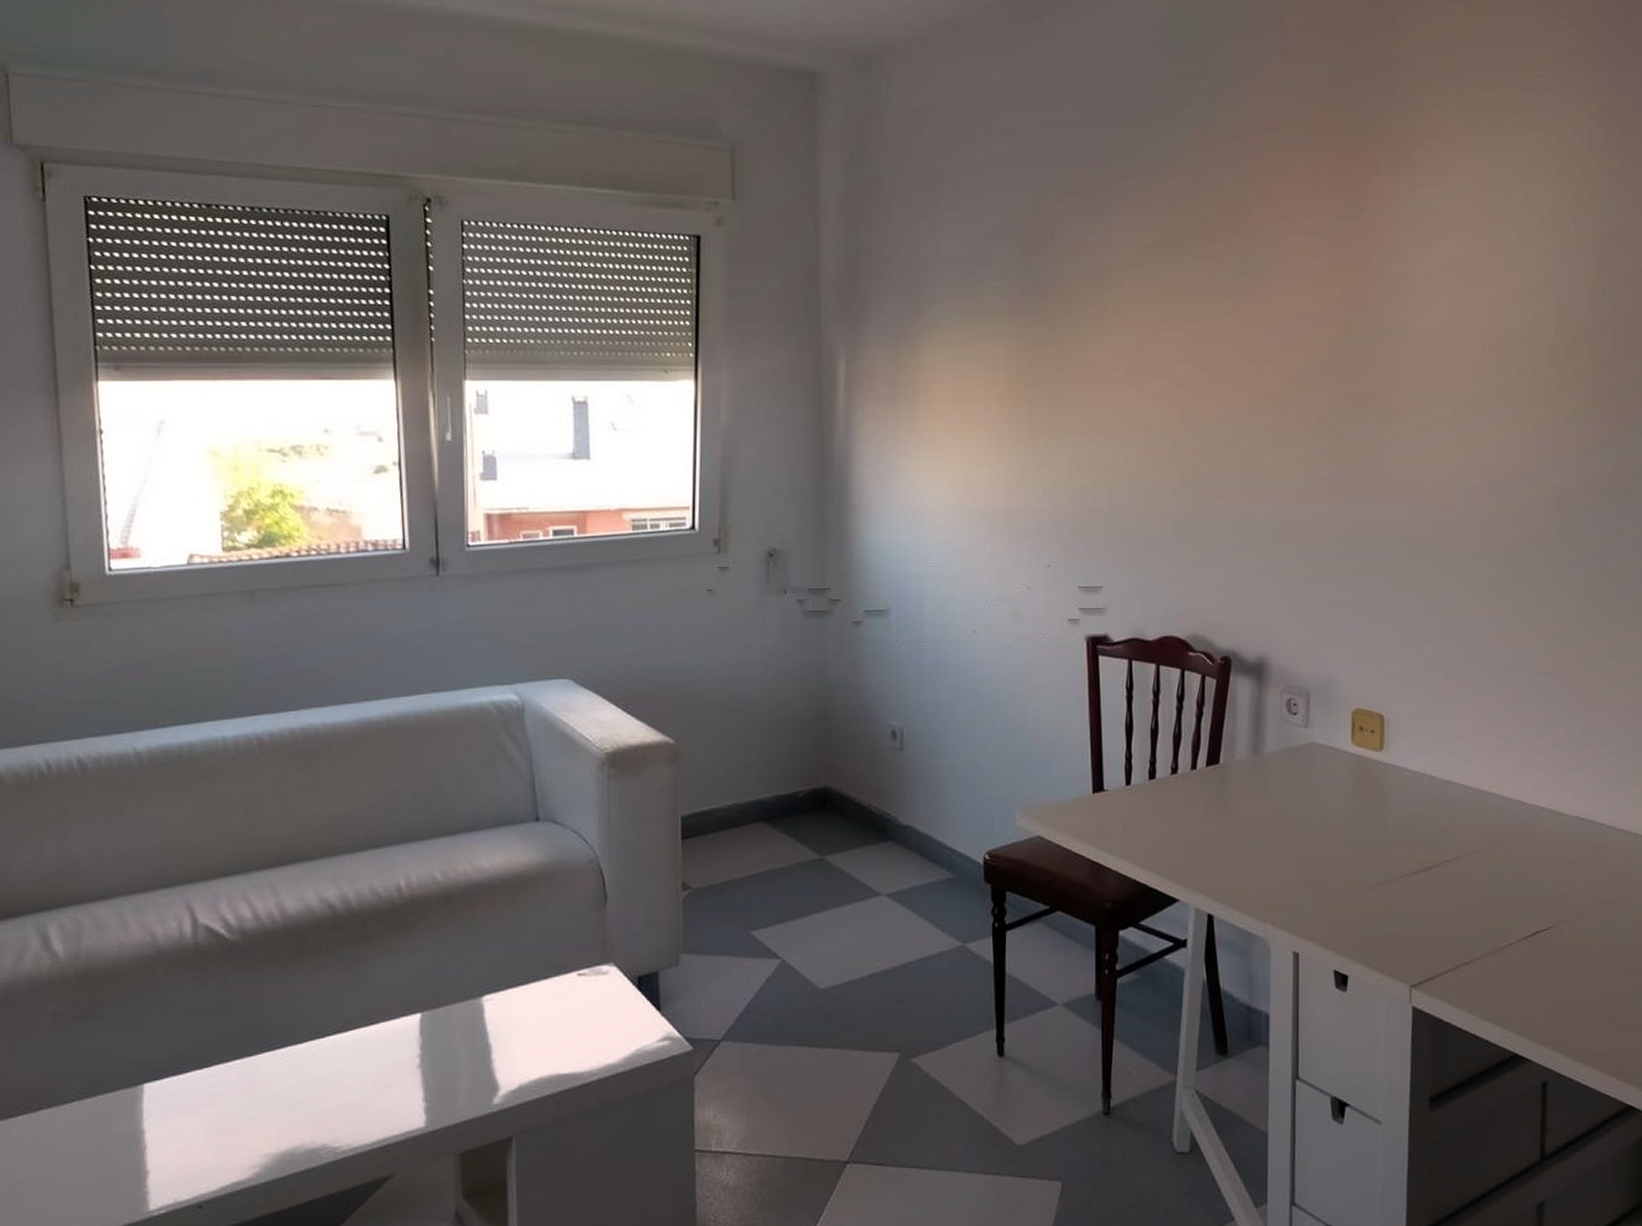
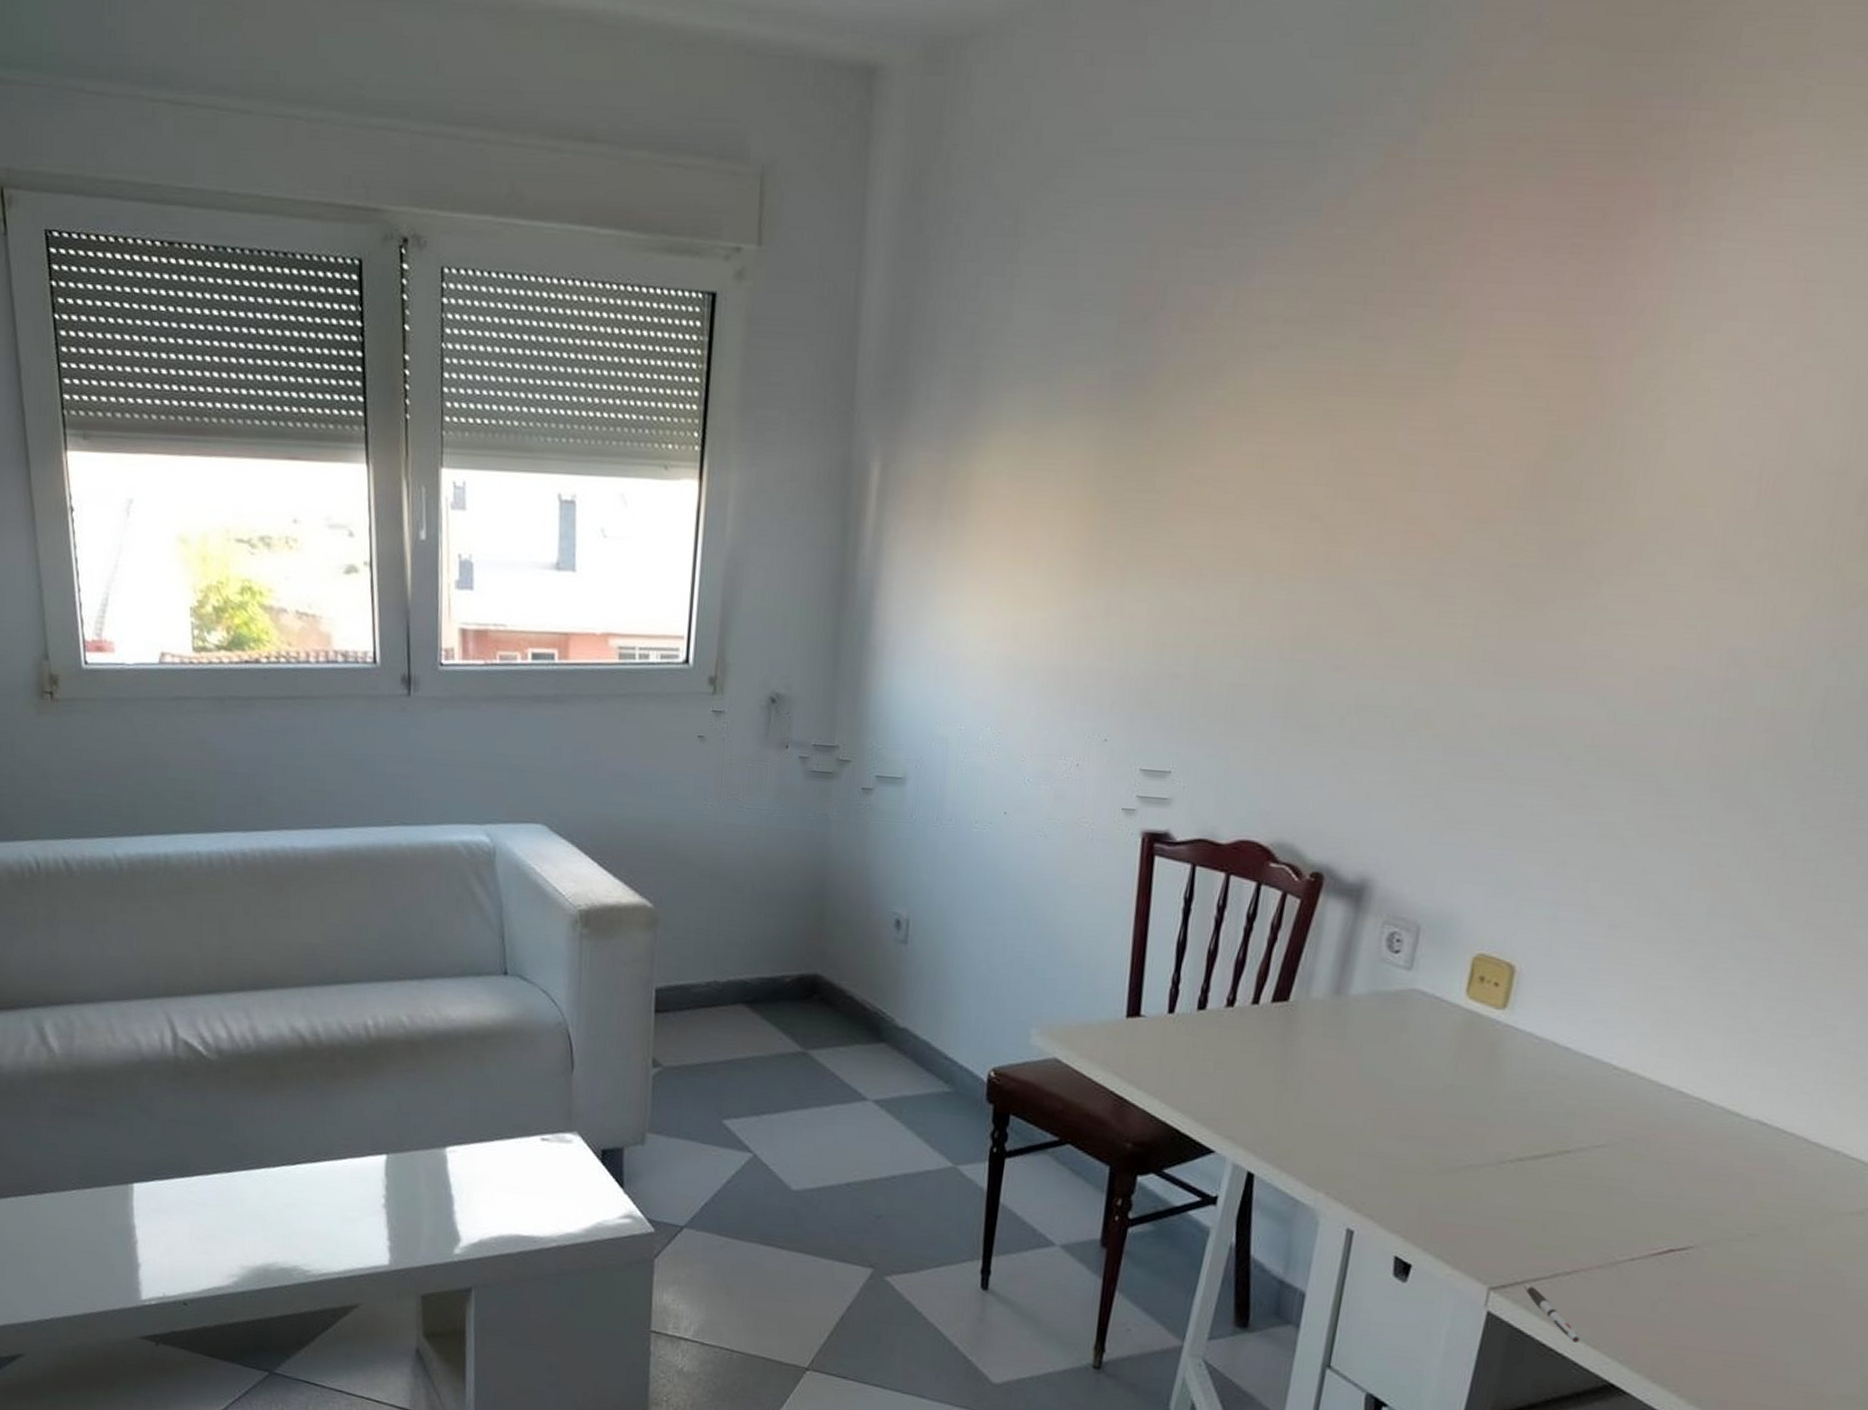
pen: none [1435,977,1486,1024] -> present [1523,1283,1581,1344]

